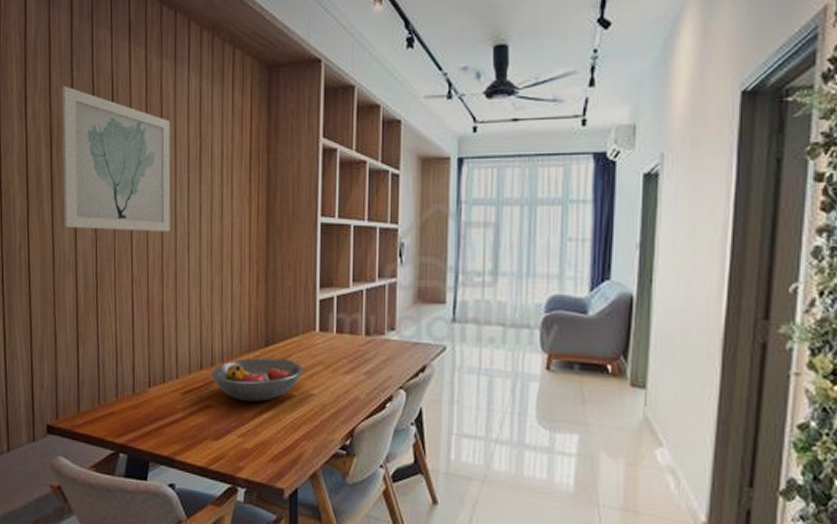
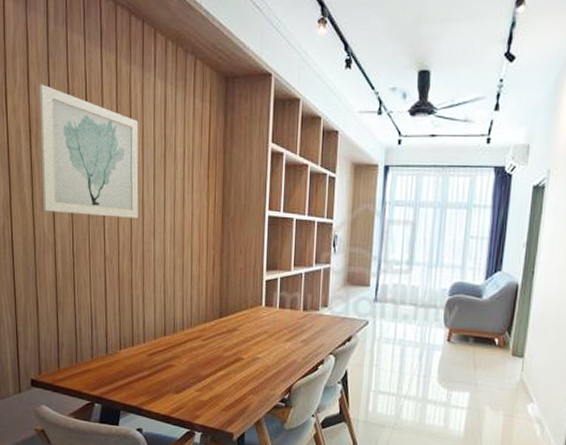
fruit bowl: present [211,357,304,402] -> none [173,327,252,363]

